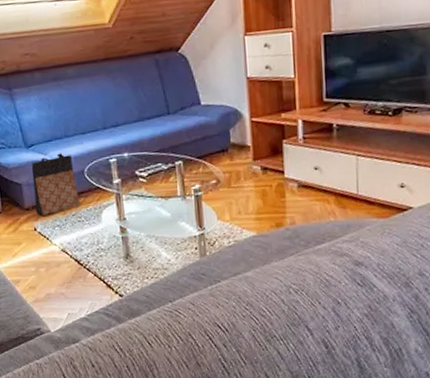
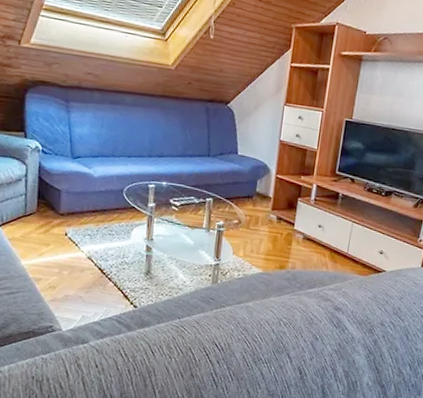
bag: present [31,153,81,216] -> none [70,169,114,224]

